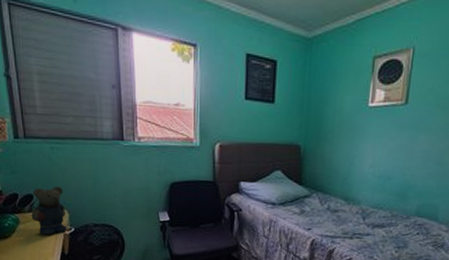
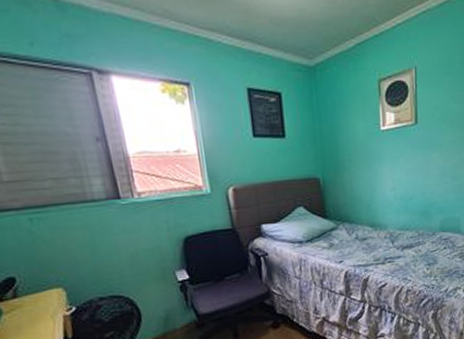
teddy bear: present [31,186,67,235] -> none [15,262,67,321]

